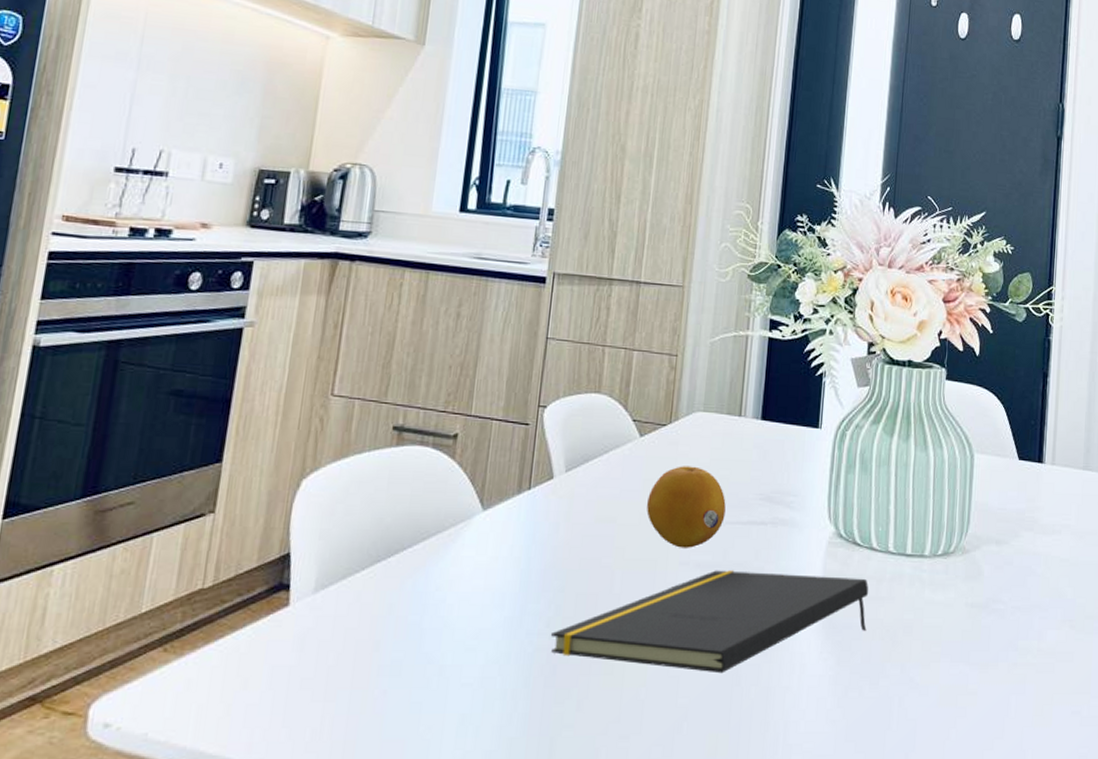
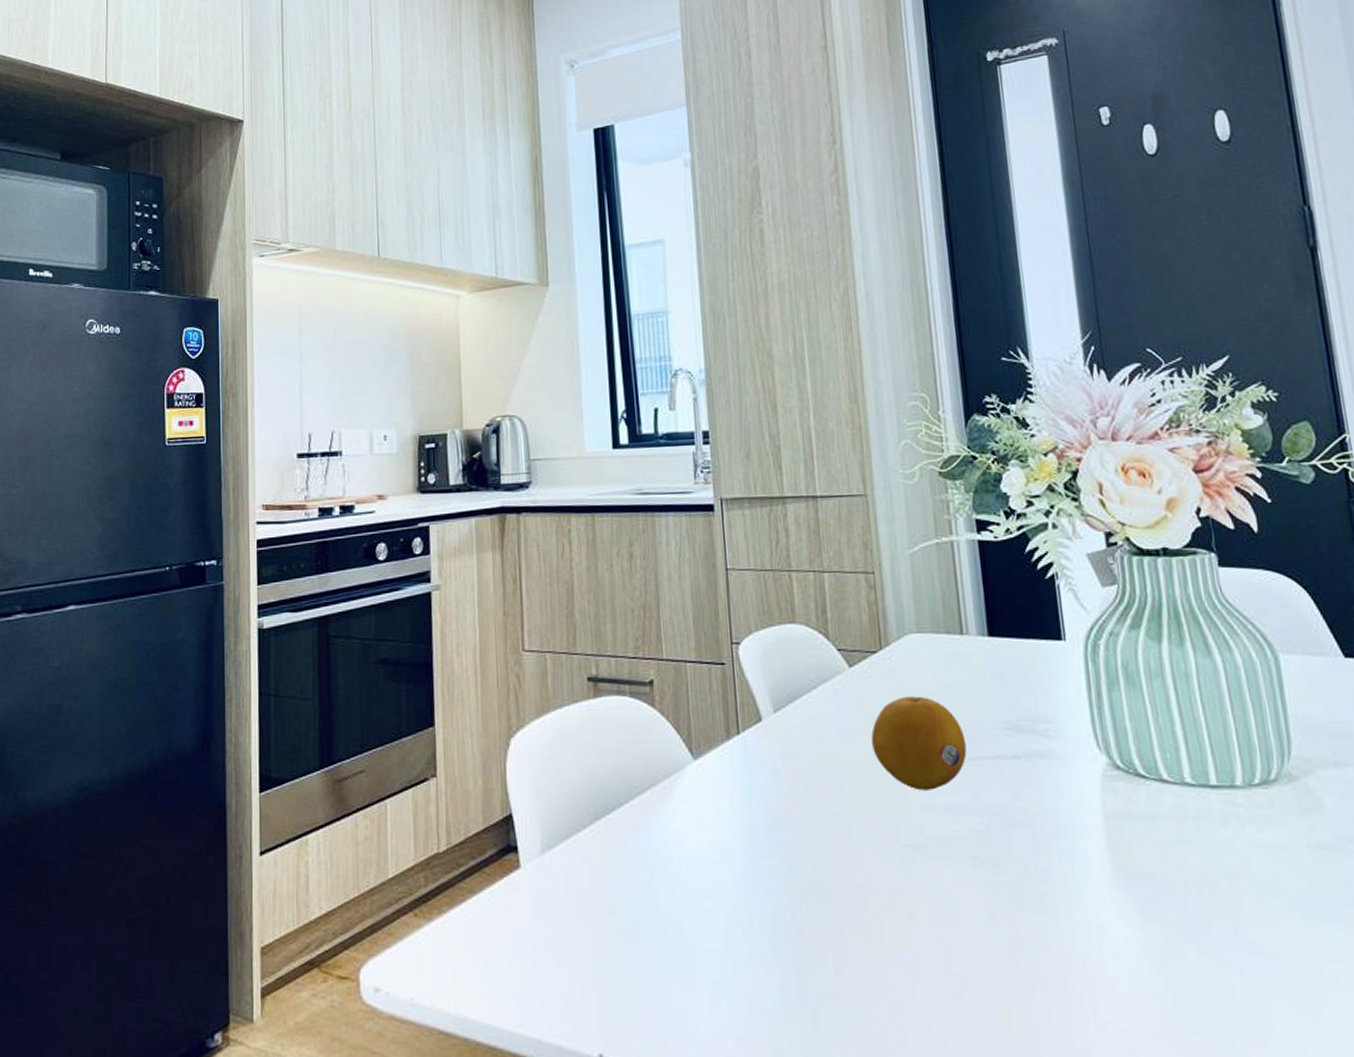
notepad: present [550,570,869,674] -> none [791,814,1176,936]

